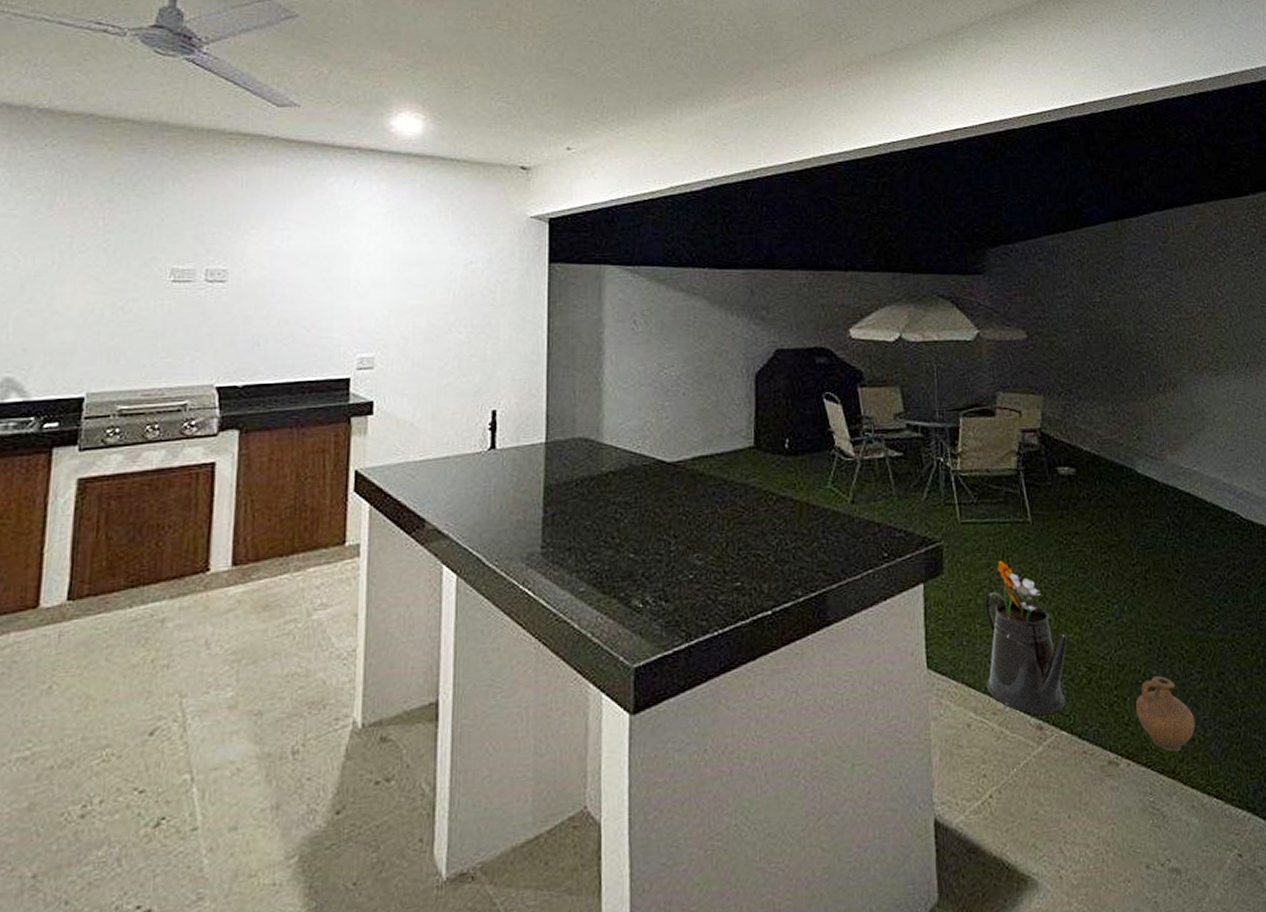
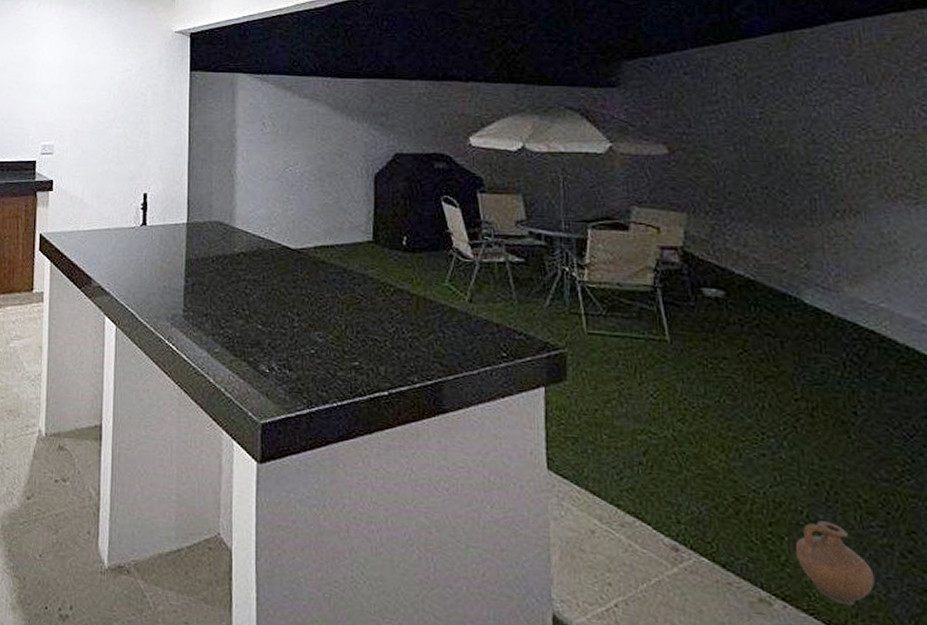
watering can: present [985,561,1067,715] -> none [614,376,710,538]

